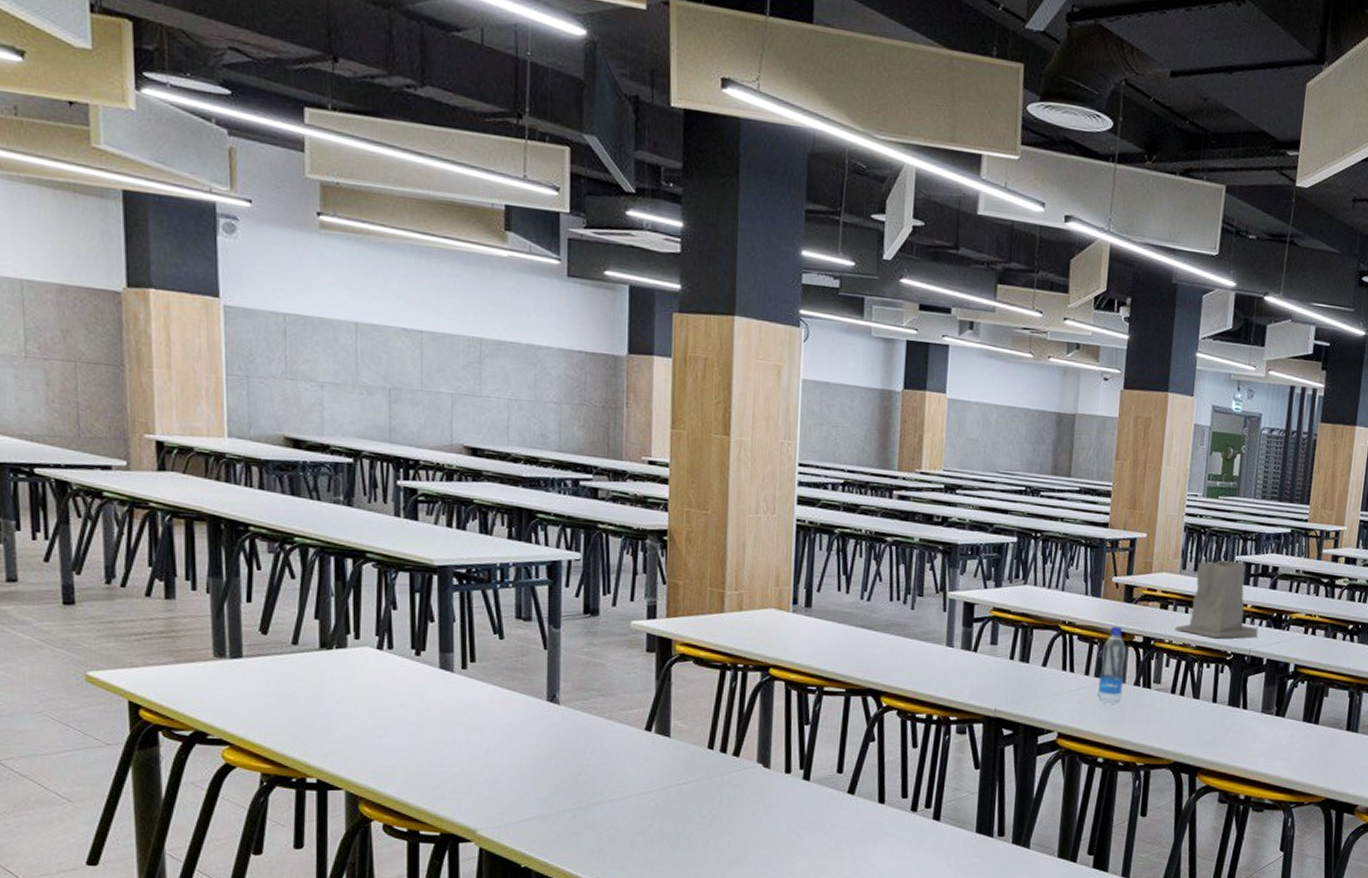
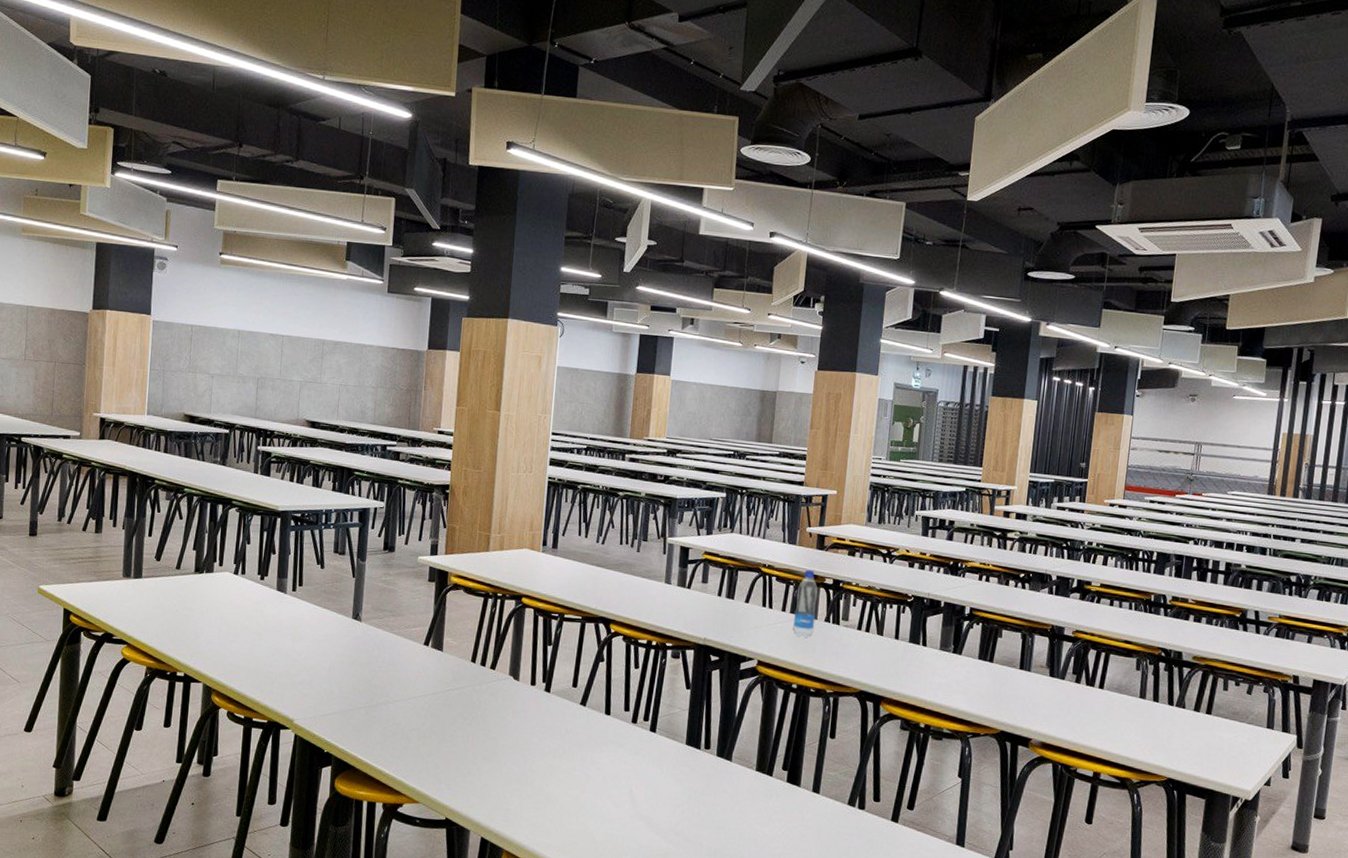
paper bag: present [1175,560,1258,639] -> none [861,514,936,583]

